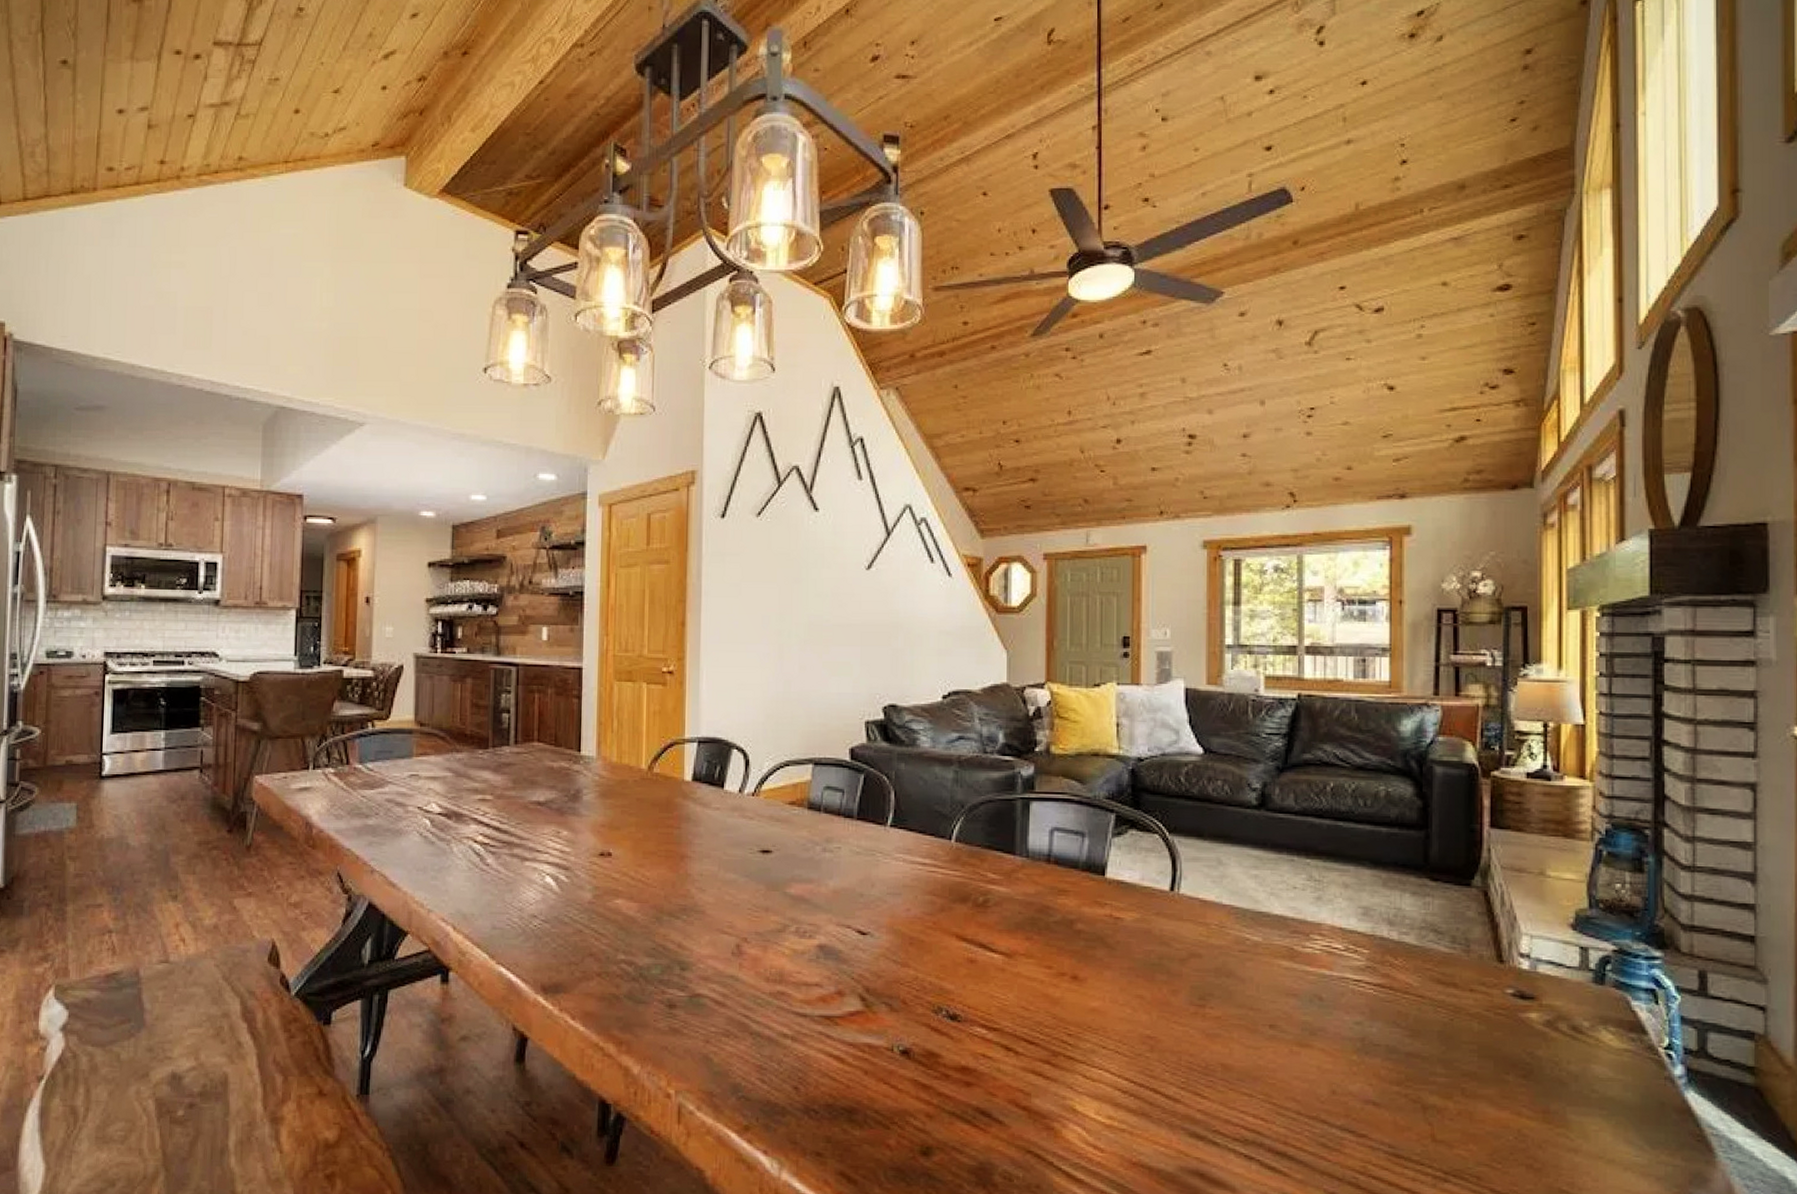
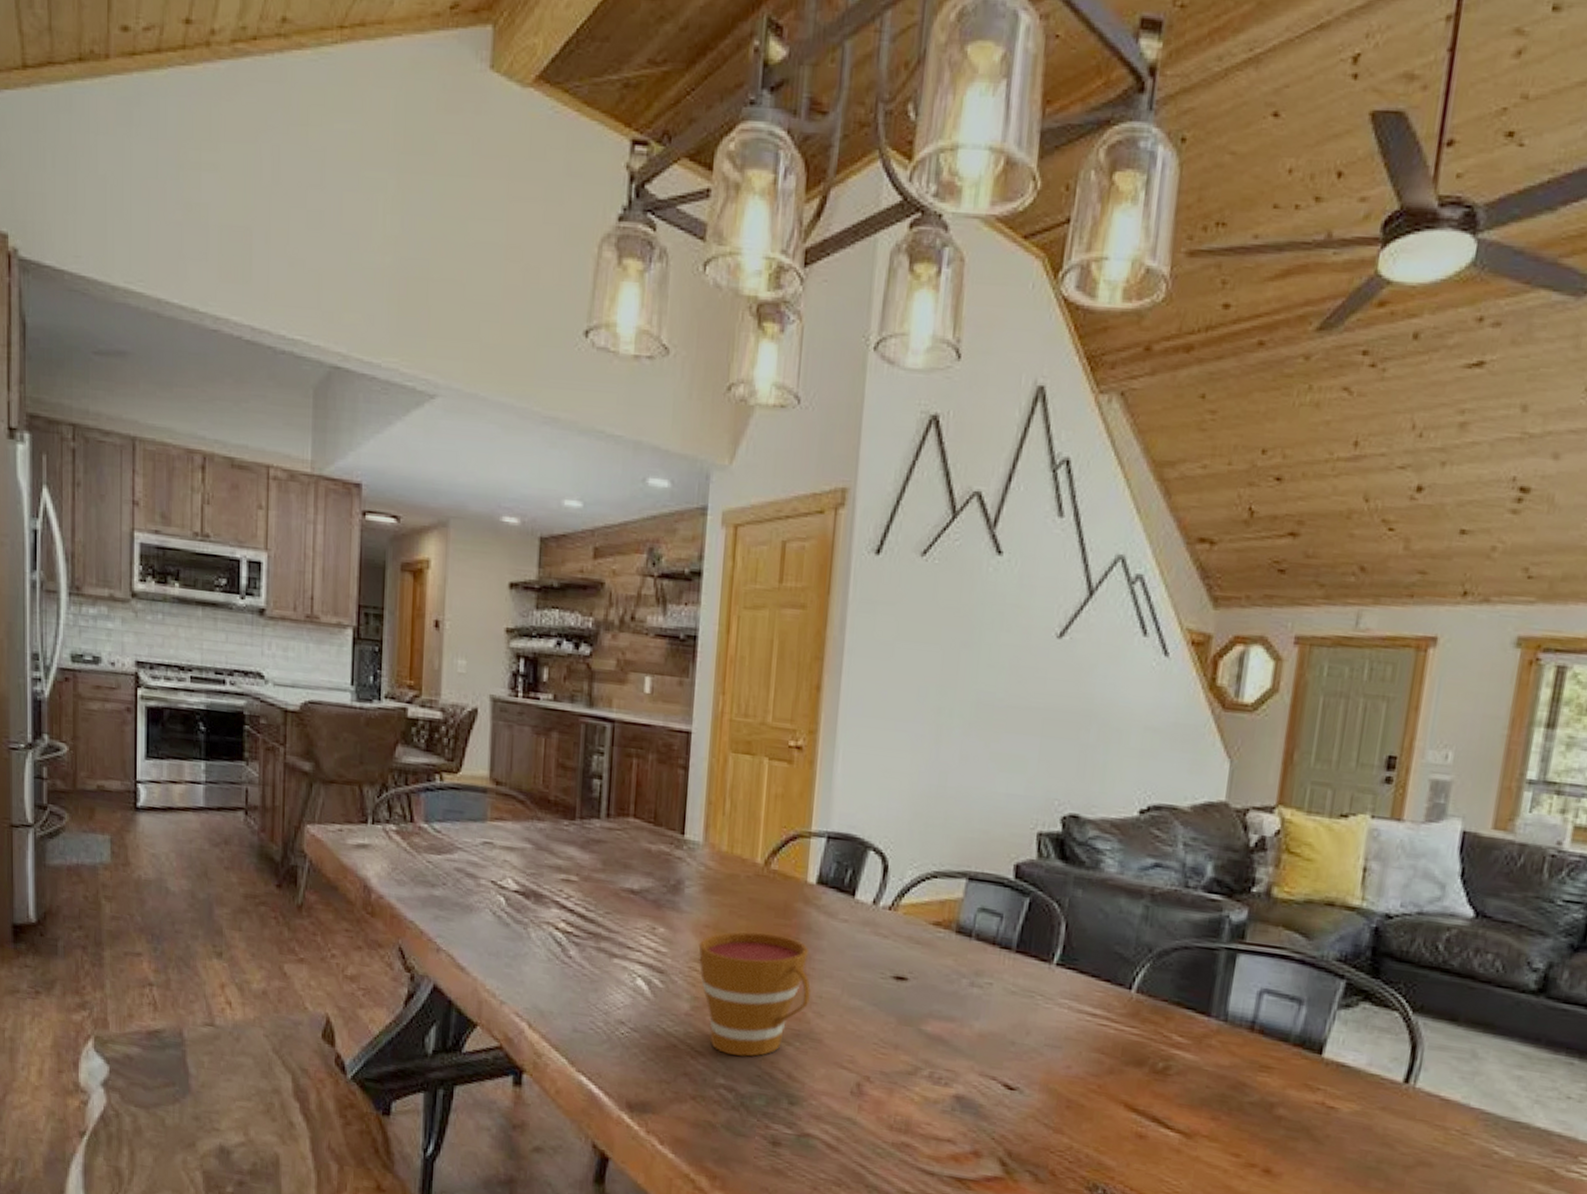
cup: none [597,826,693,933] -> present [698,931,811,1057]

